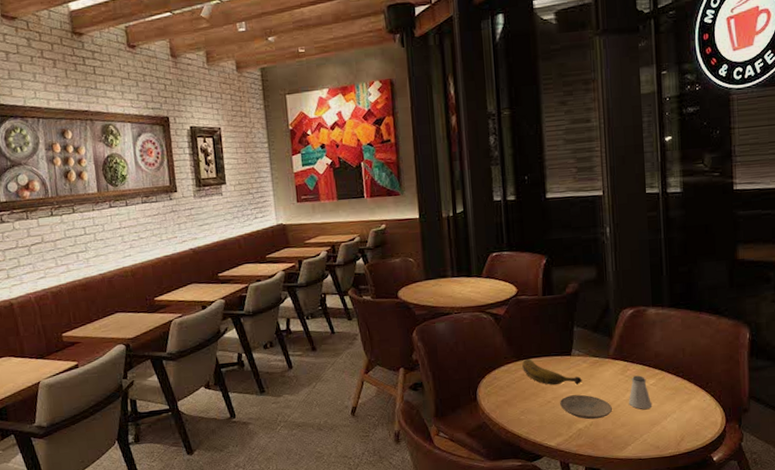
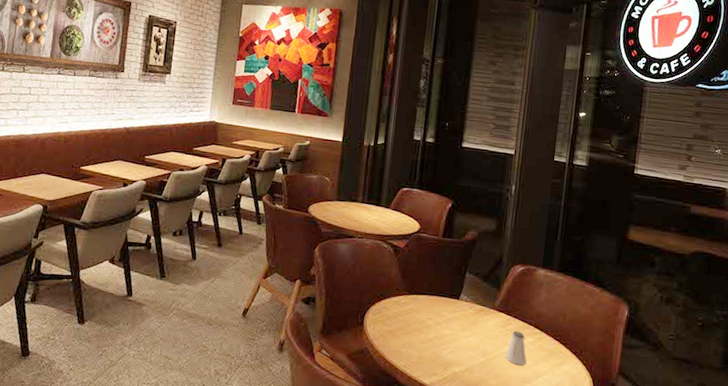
banana: present [522,359,582,385] -> none [411,295,465,329]
plate: present [559,394,612,420] -> none [440,337,489,366]

